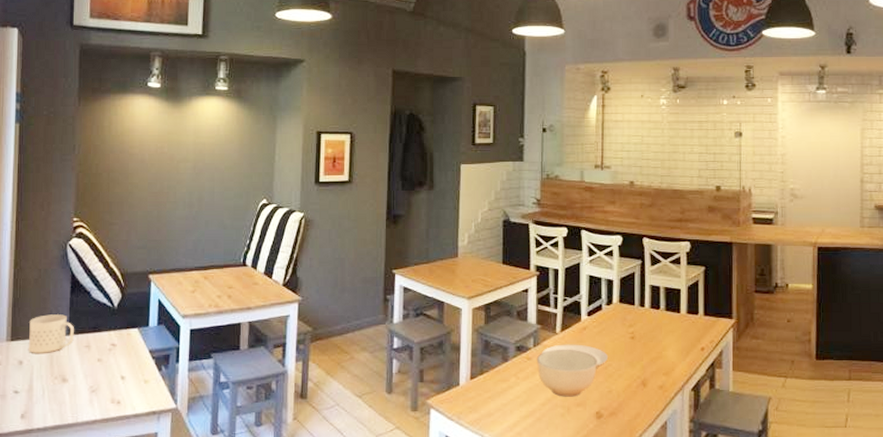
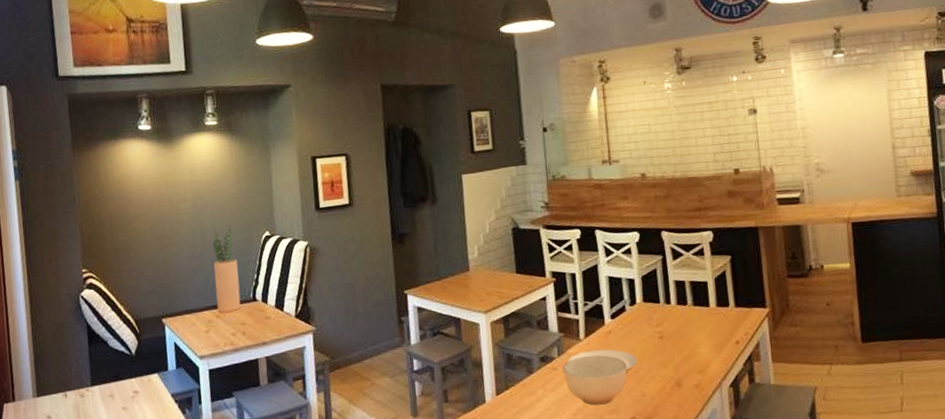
mug: present [28,314,74,353] -> none [53,366,97,407]
vase: none [205,189,232,275] -> present [212,225,241,314]

